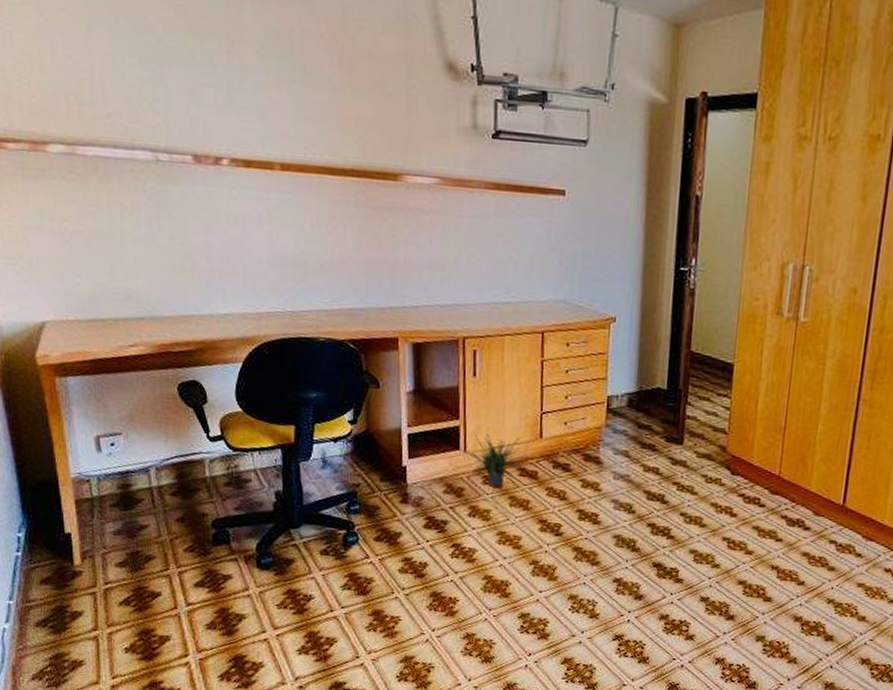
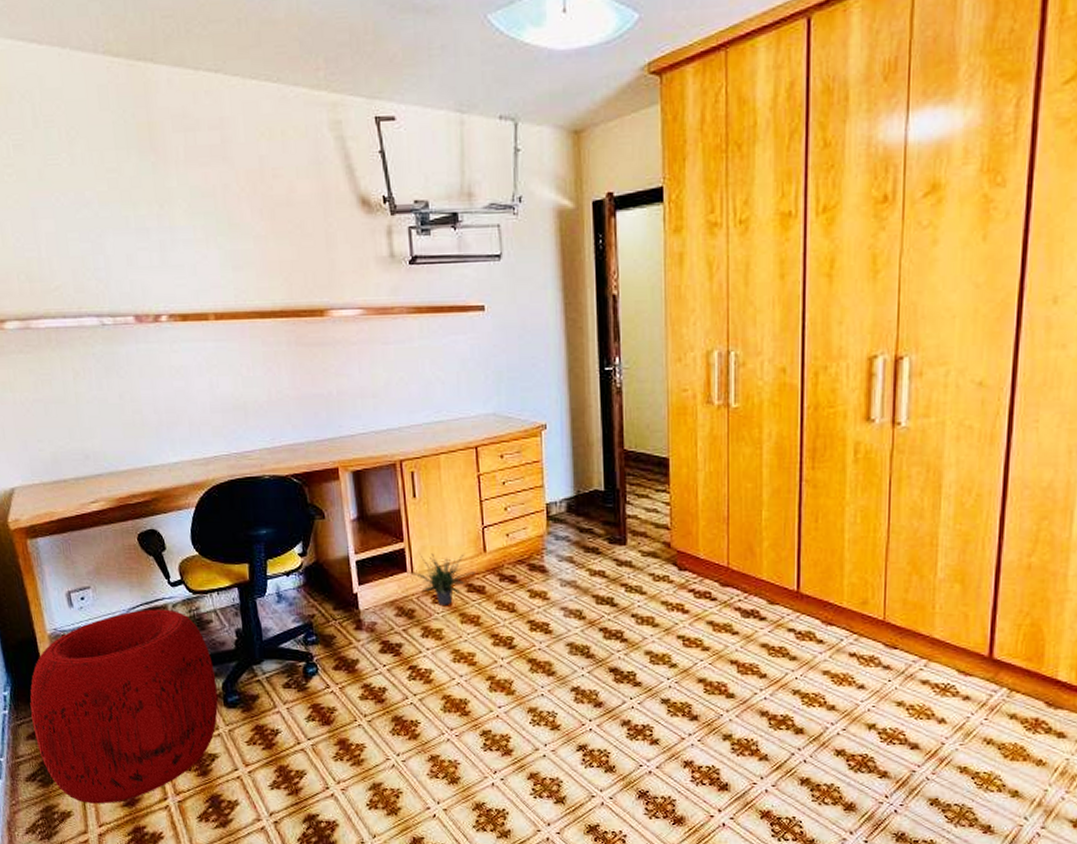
pouf: none [46,462,250,656] -> present [30,609,218,804]

